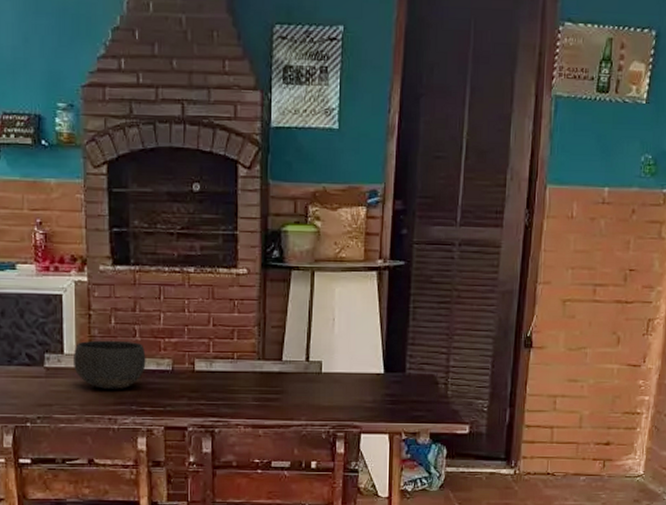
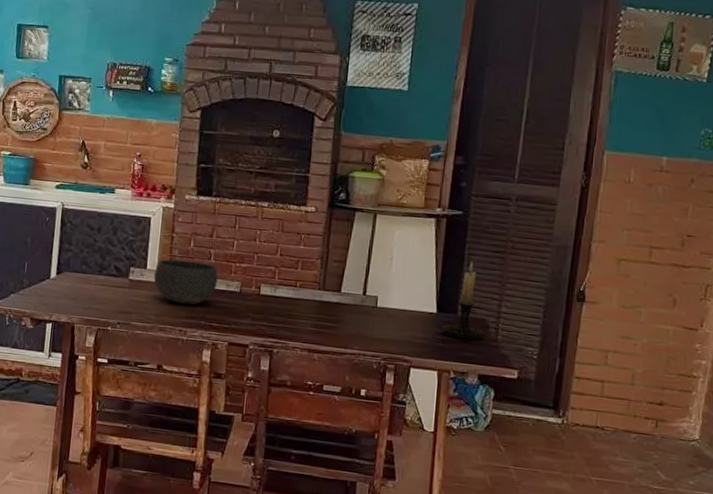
candle holder: none [389,314,435,399] -> present [441,261,485,341]

